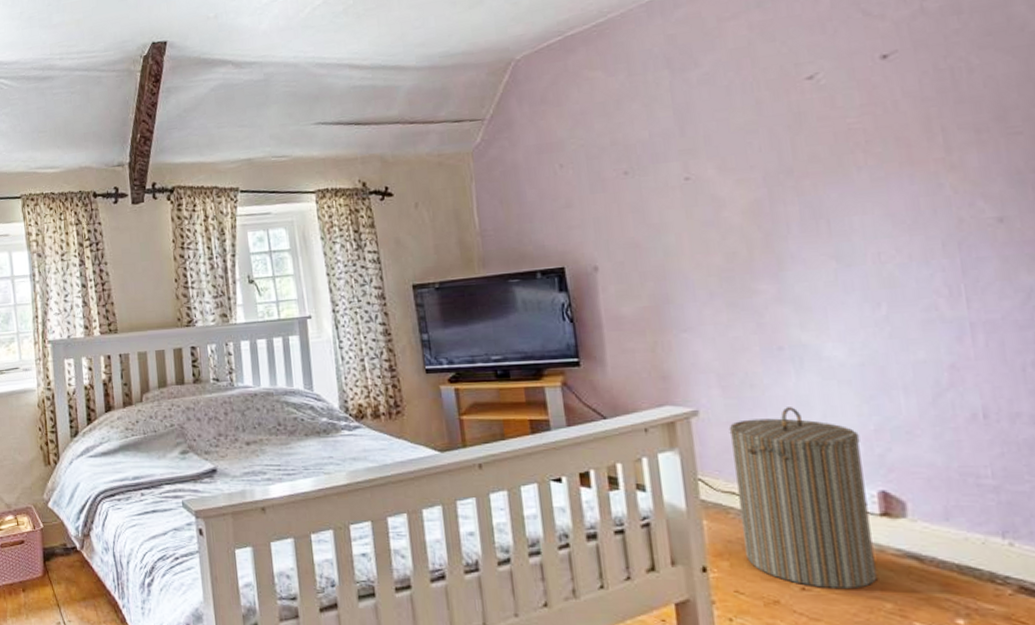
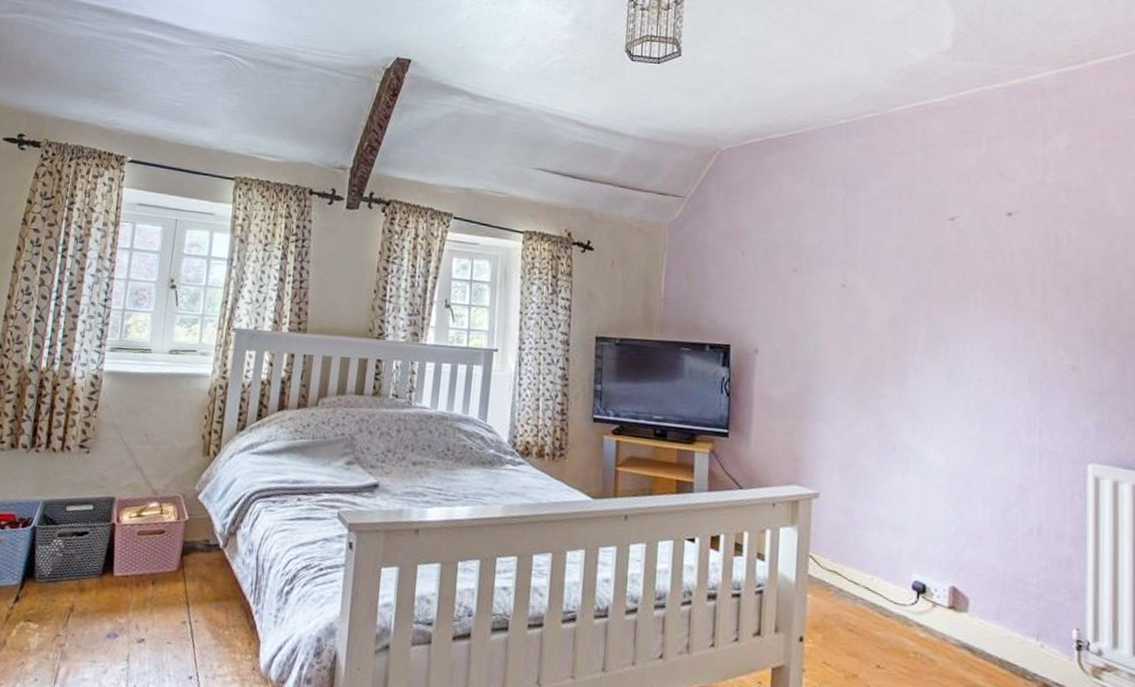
laundry hamper: present [728,407,877,590] -> none [837,501,943,672]

